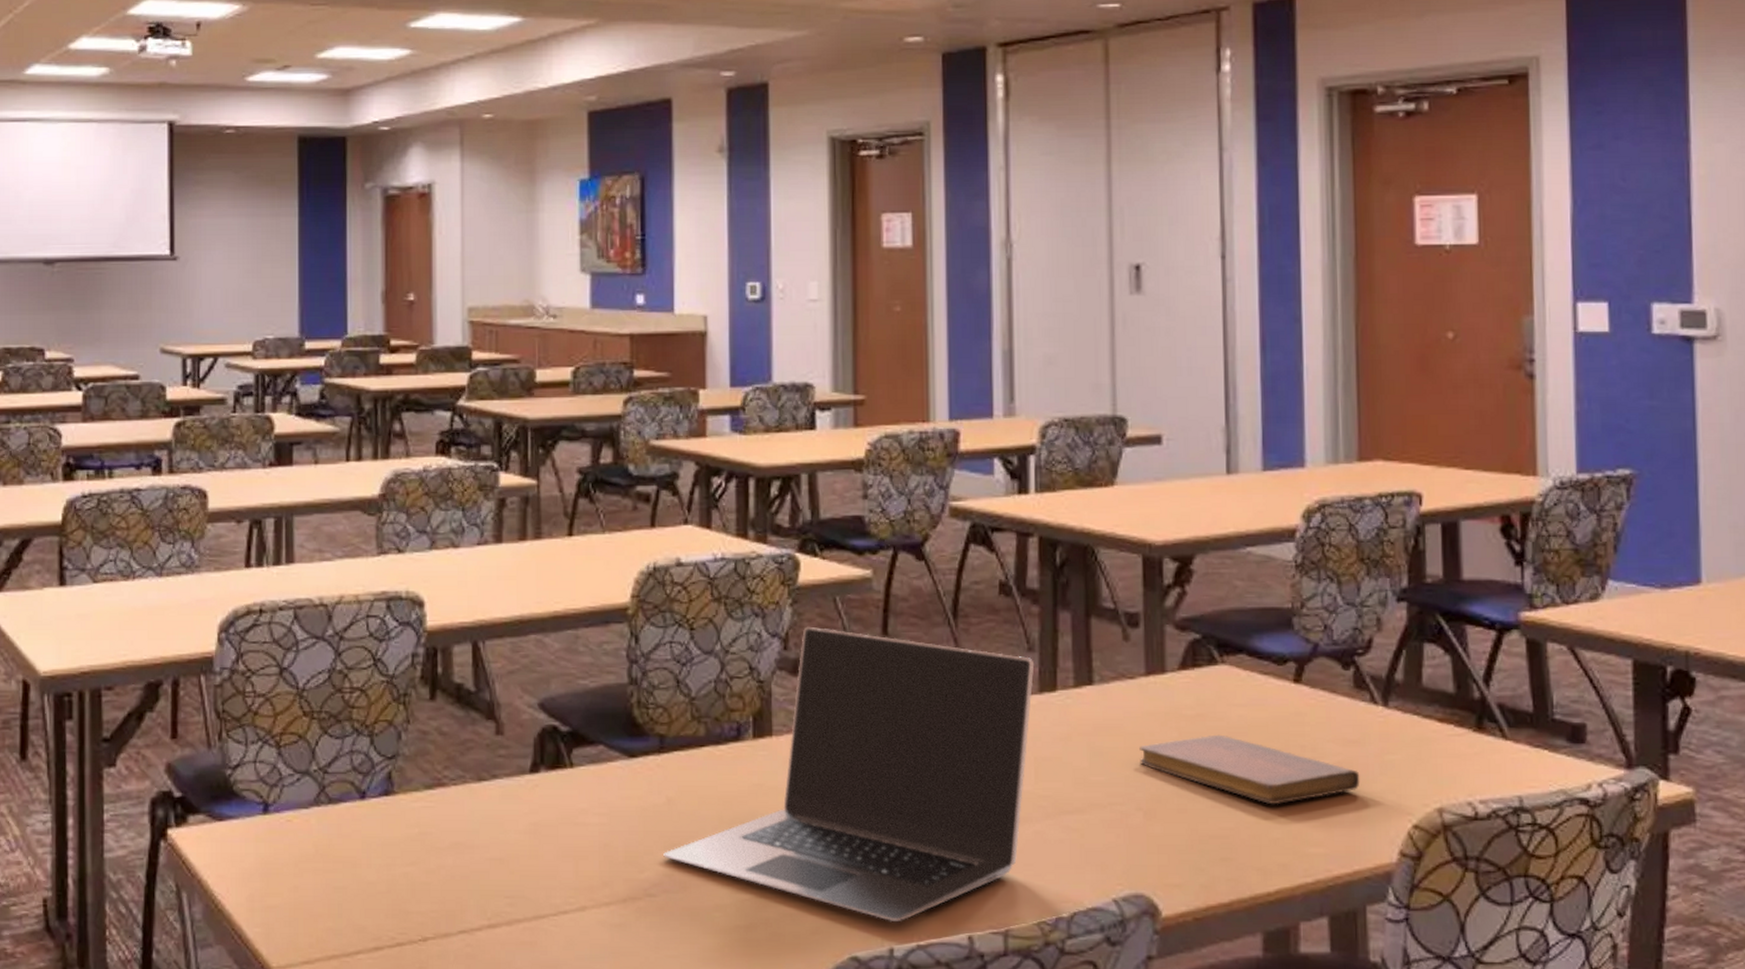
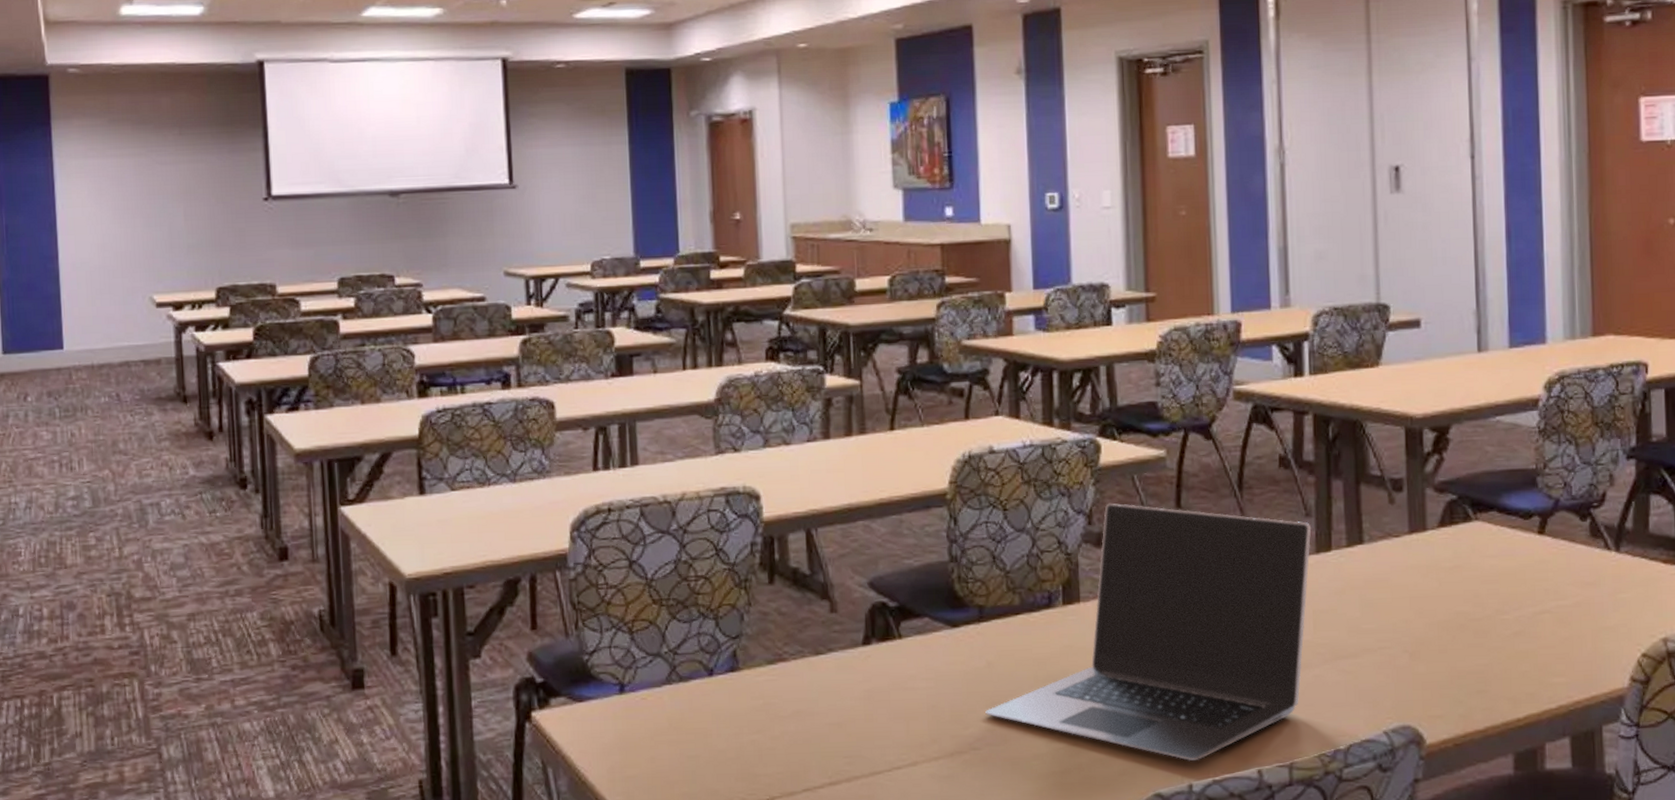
notebook: present [1139,734,1360,805] -> none [1405,583,1596,642]

